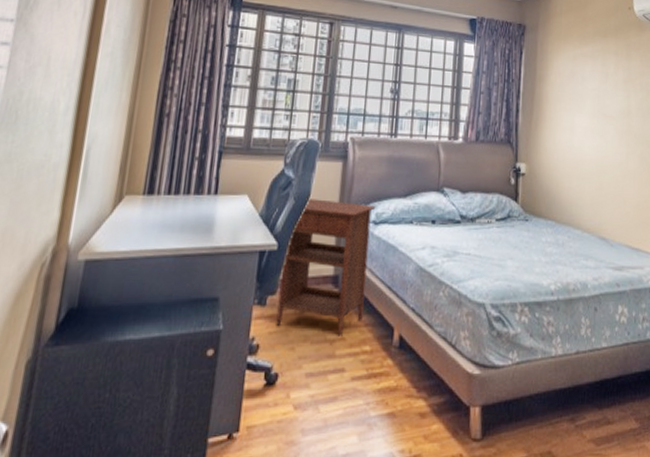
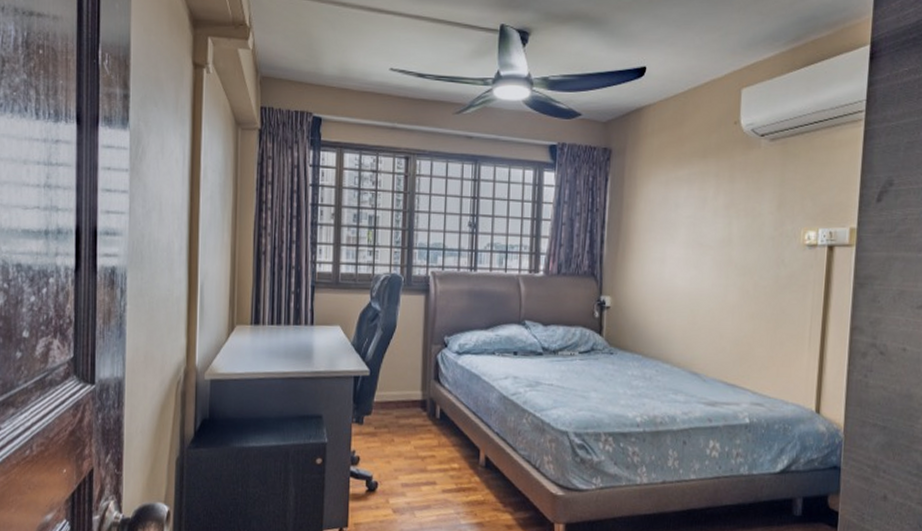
nightstand: present [276,198,376,336] -> none [373,329,459,454]

